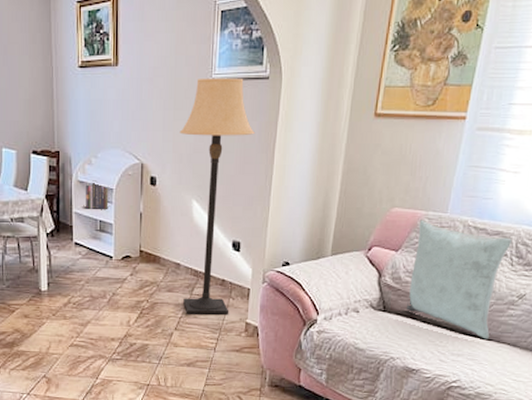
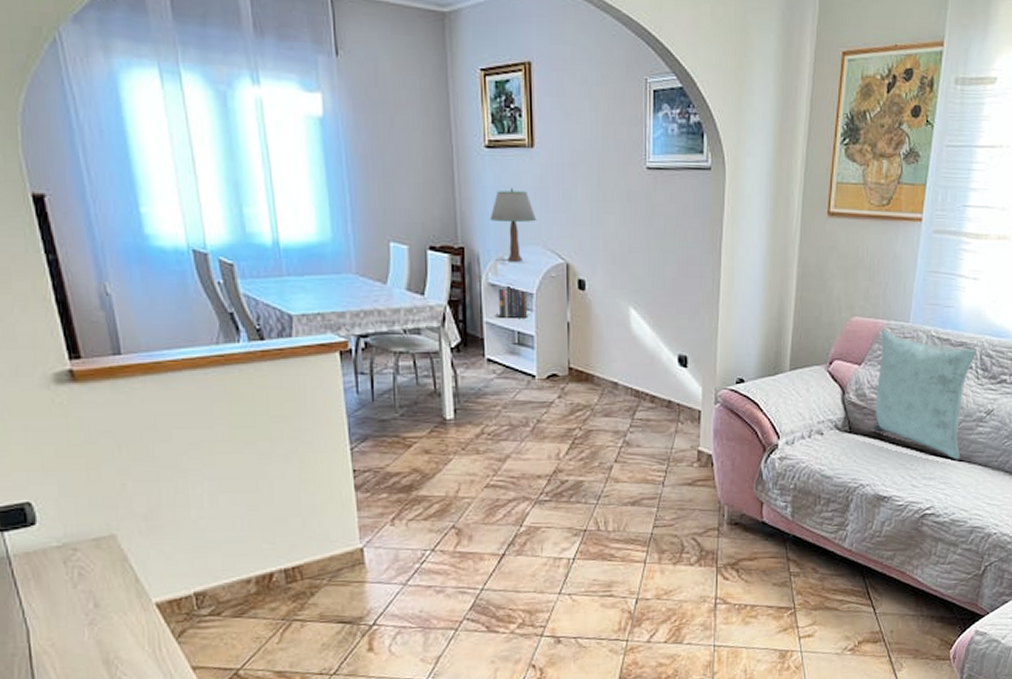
table lamp: none [80,100,119,162] -> present [489,188,537,261]
lamp: present [179,78,255,315] -> none [611,165,698,443]

